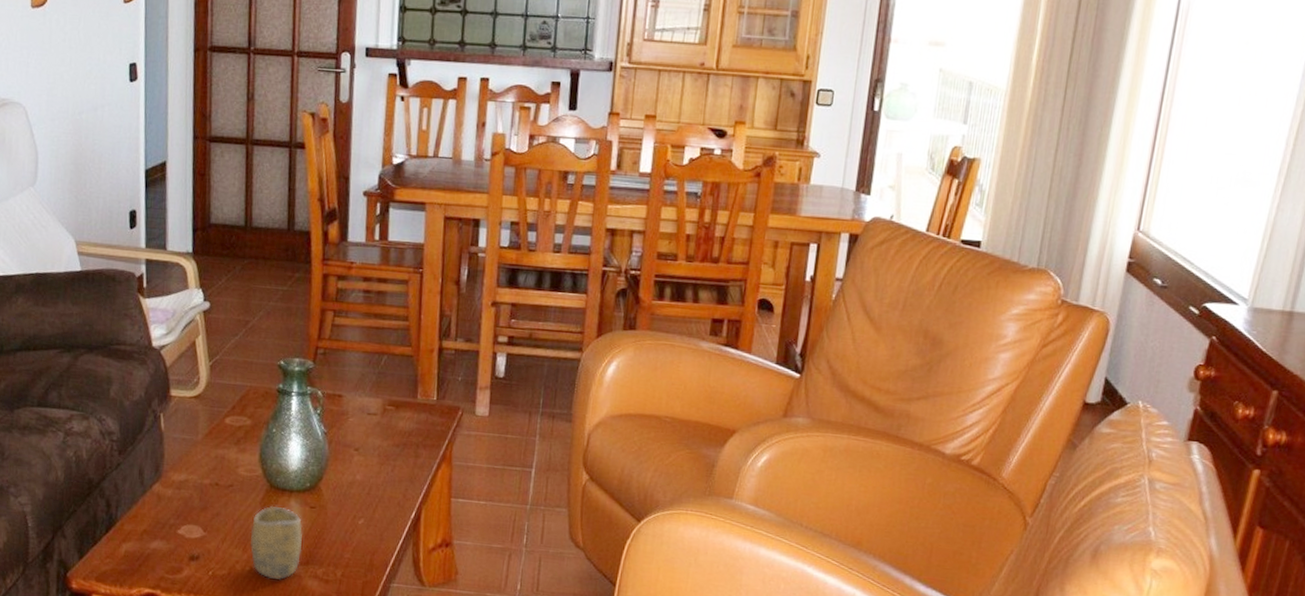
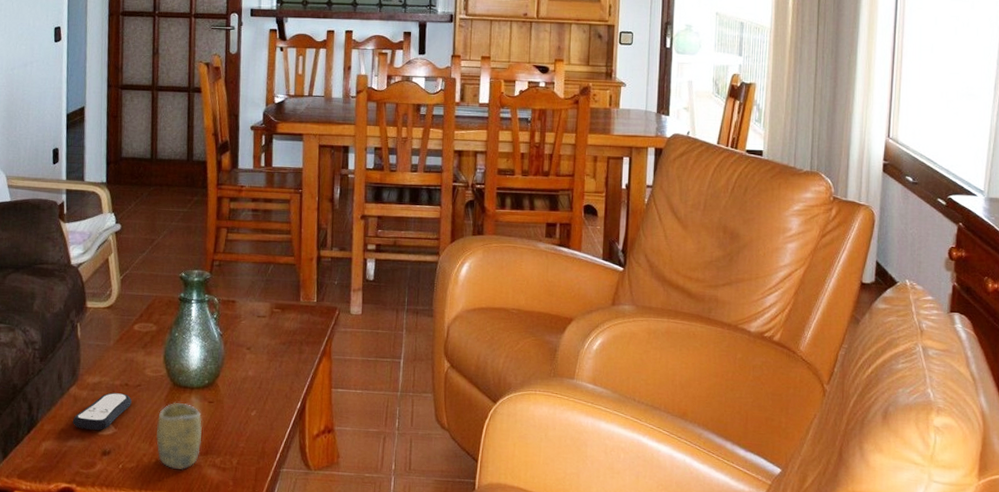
remote control: none [156,492,223,533] -> present [73,392,132,430]

